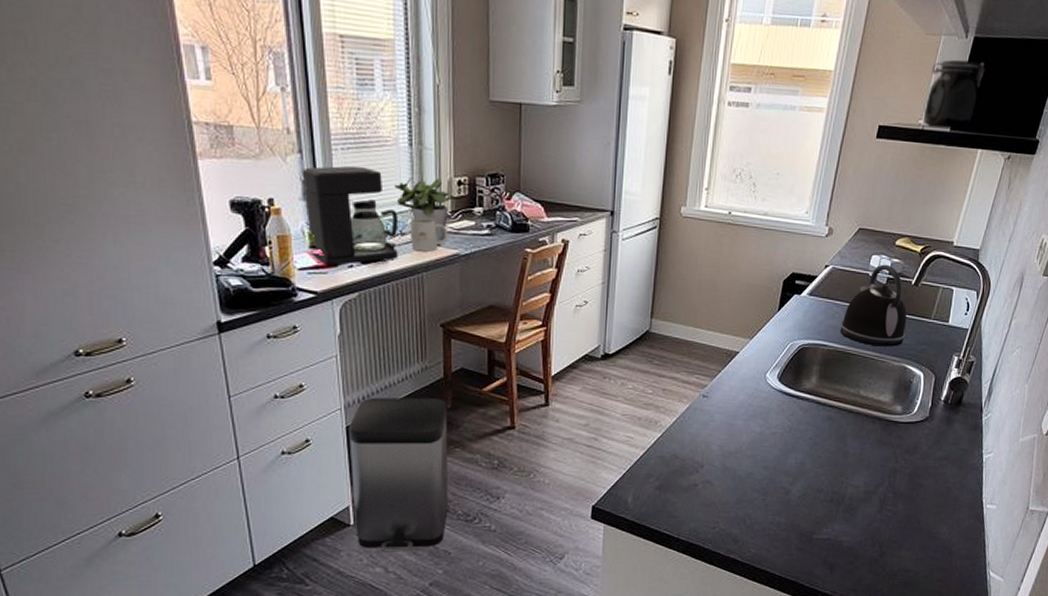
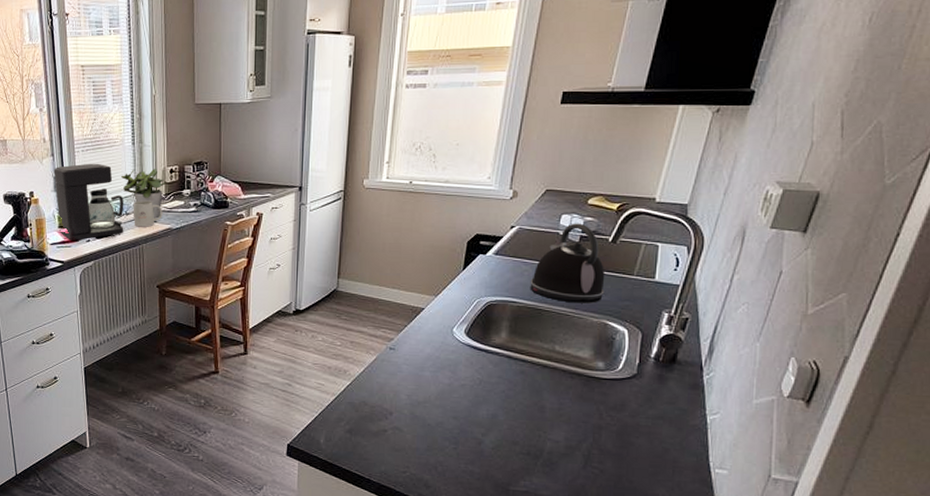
pedal bin: present [348,397,449,552] -> none [85,344,164,473]
jar: present [923,59,986,129] -> none [612,20,684,89]

